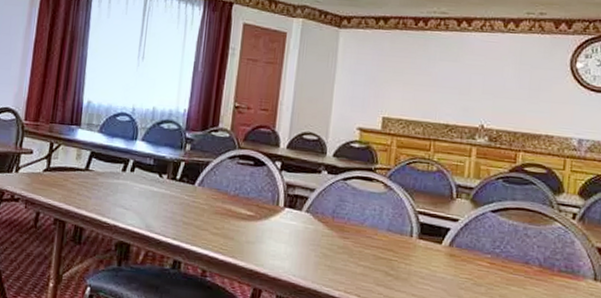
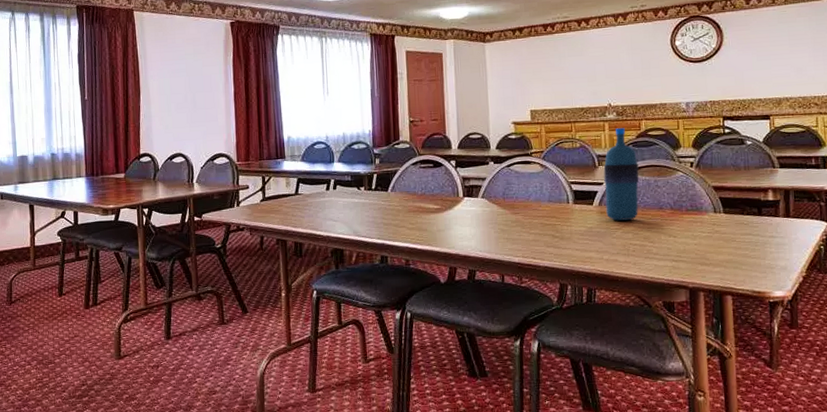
water bottle: none [457,156,507,271] -> present [603,128,639,221]

